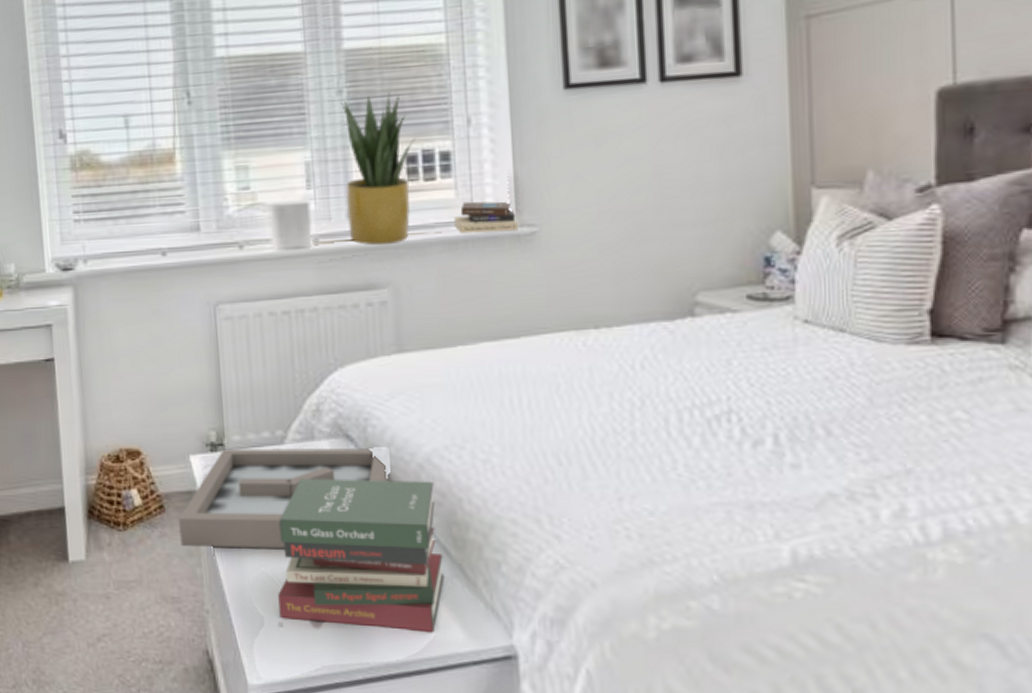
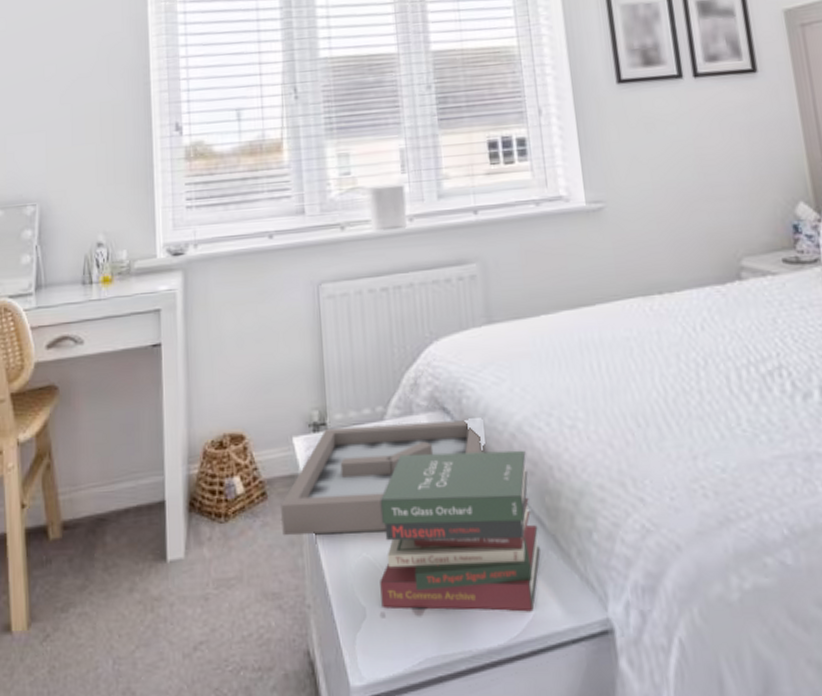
planter: present [341,92,415,246] -> none [430,87,495,224]
books: present [454,201,518,234] -> none [531,181,587,211]

